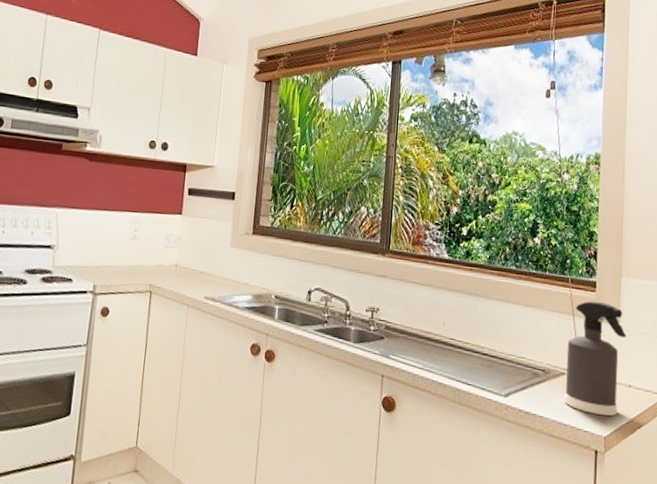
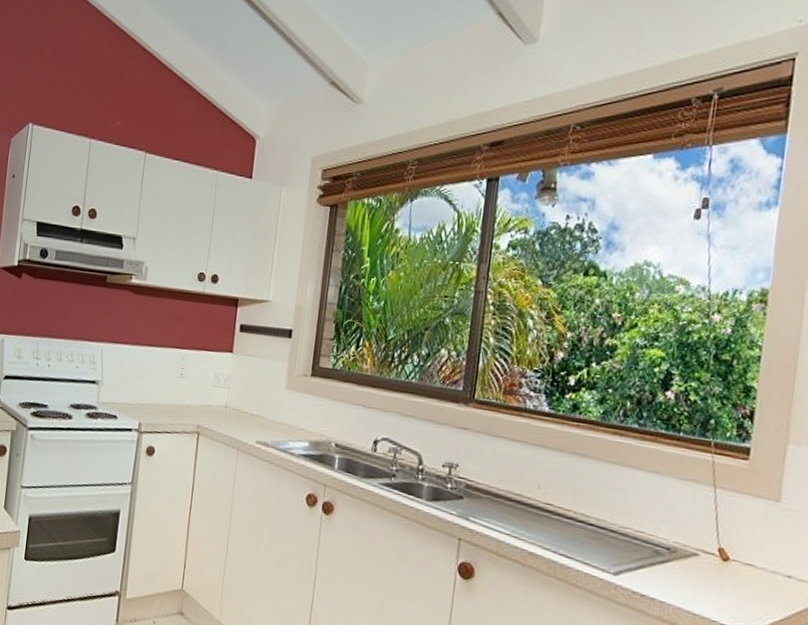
spray bottle: present [564,301,627,416] -> none [694,470,790,610]

